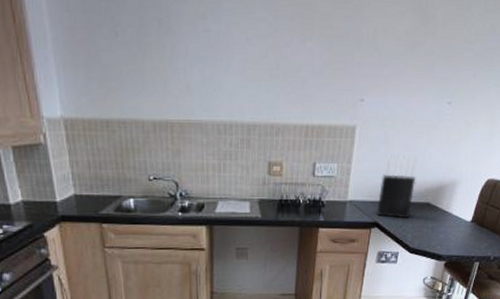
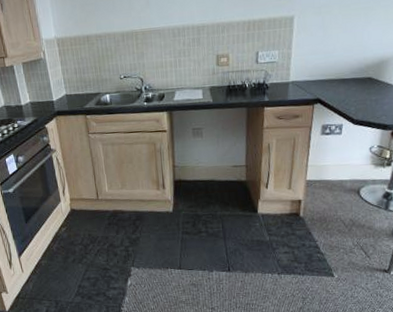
knife block: present [377,154,416,219] -> none [319,36,356,94]

